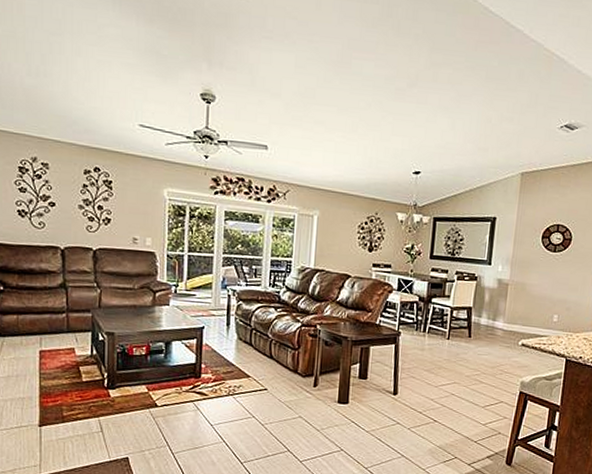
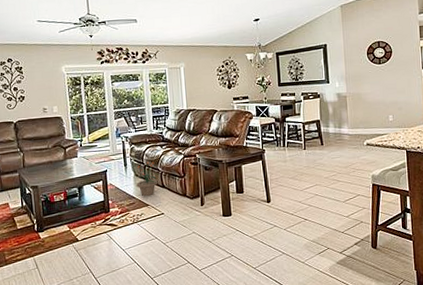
potted plant: none [238,325,267,366] -> present [136,161,158,197]

